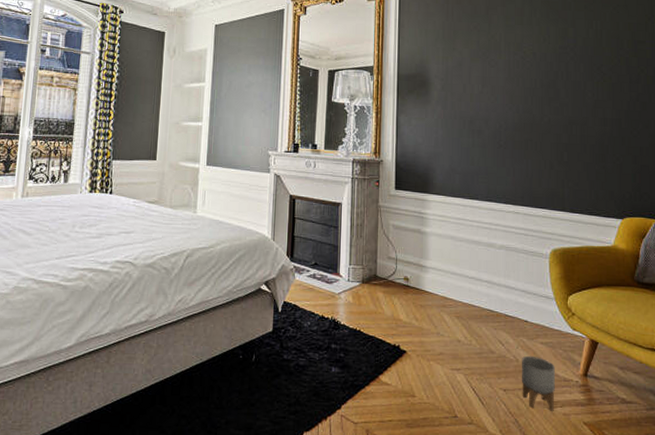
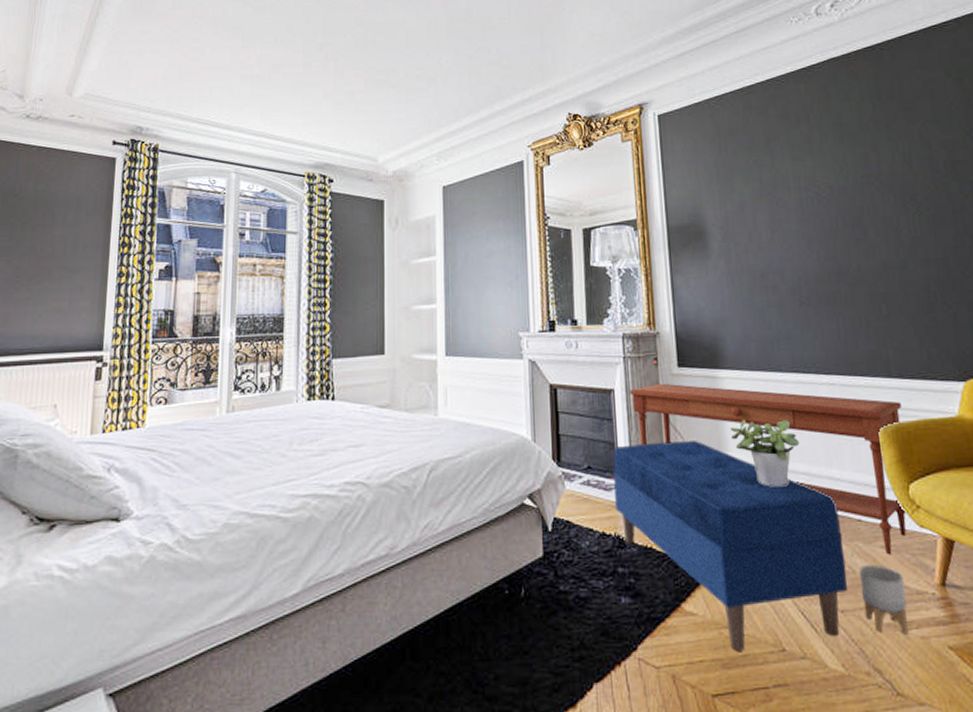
bench: none [334,248,511,415] -> present [613,440,847,651]
console table: none [355,201,570,350] -> present [630,383,907,555]
potted plant: none [432,236,486,291] -> present [730,420,800,487]

